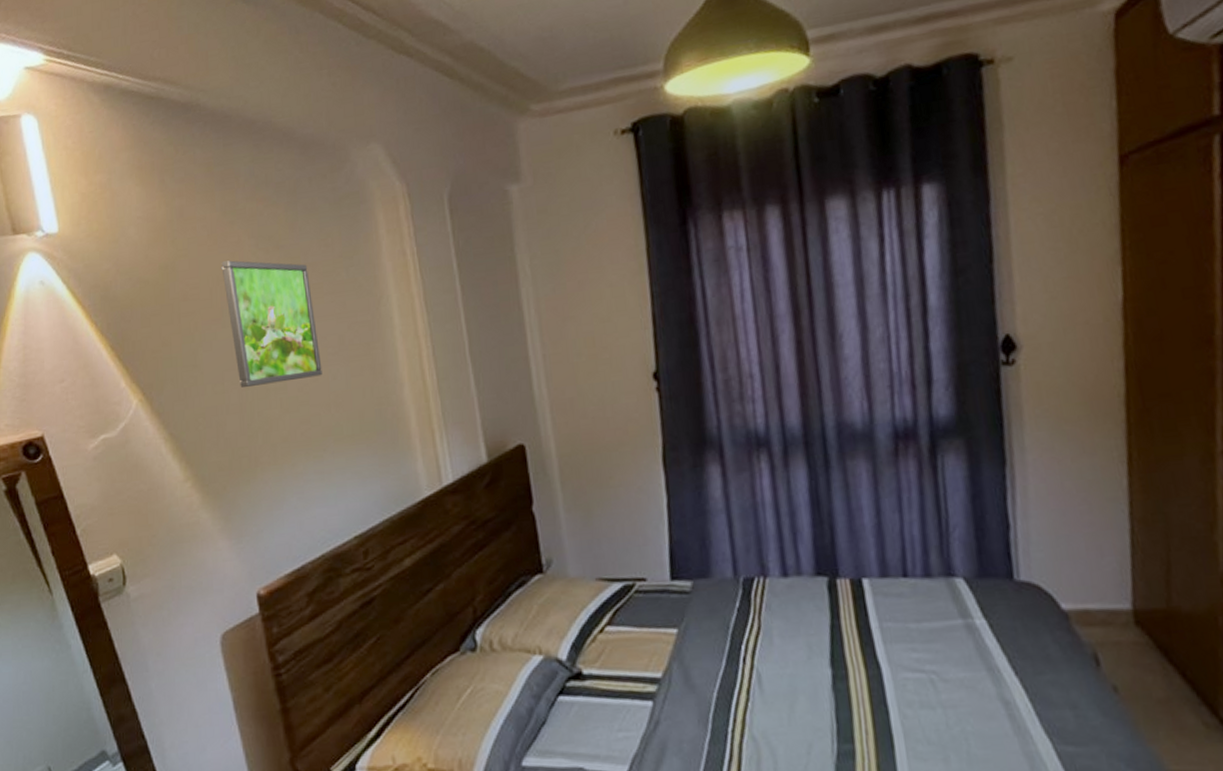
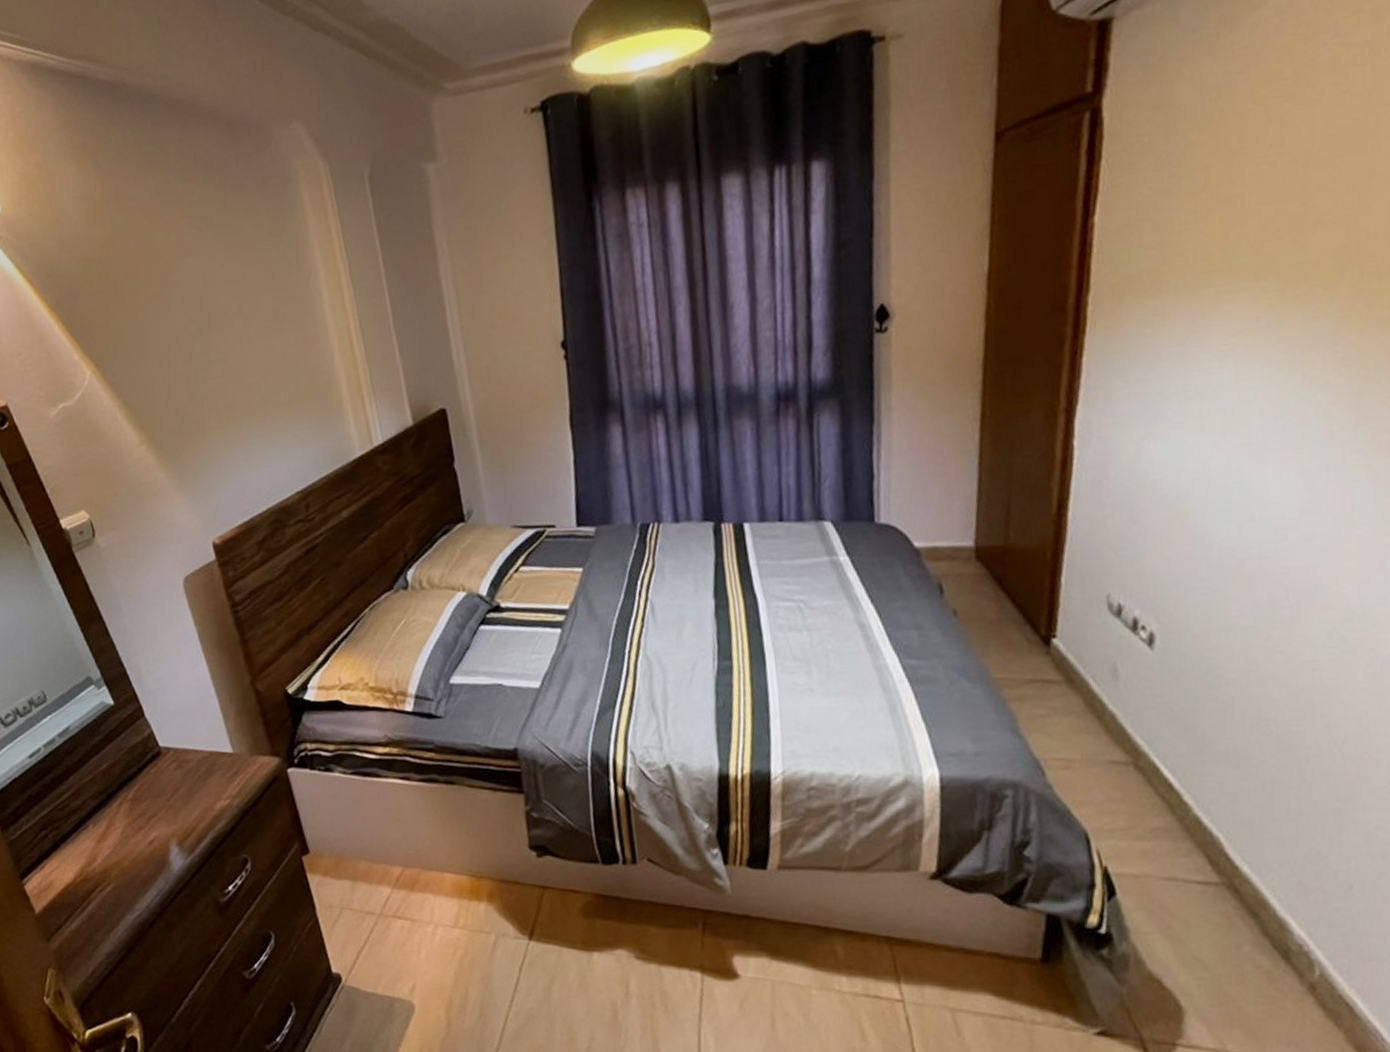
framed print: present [221,260,322,387] -> none [158,238,259,359]

